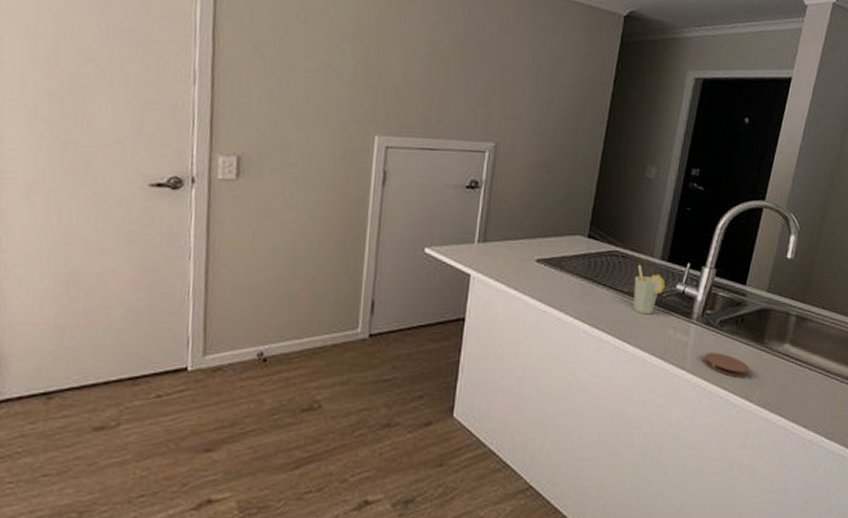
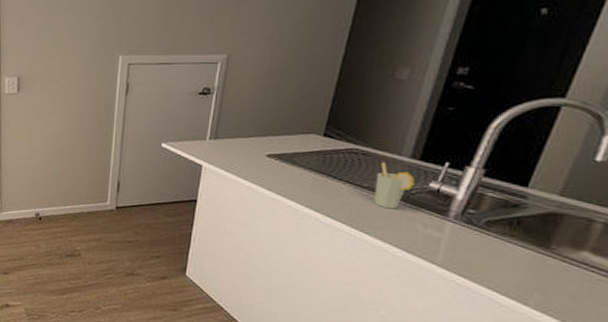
coaster: present [704,353,750,377] -> none [461,250,526,280]

